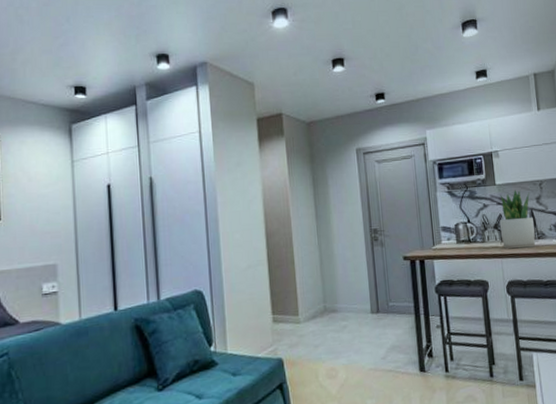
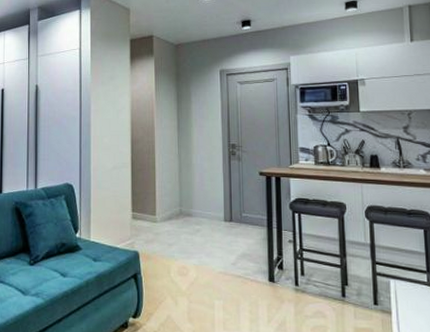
planter: present [499,189,536,249] -> none [361,117,400,175]

